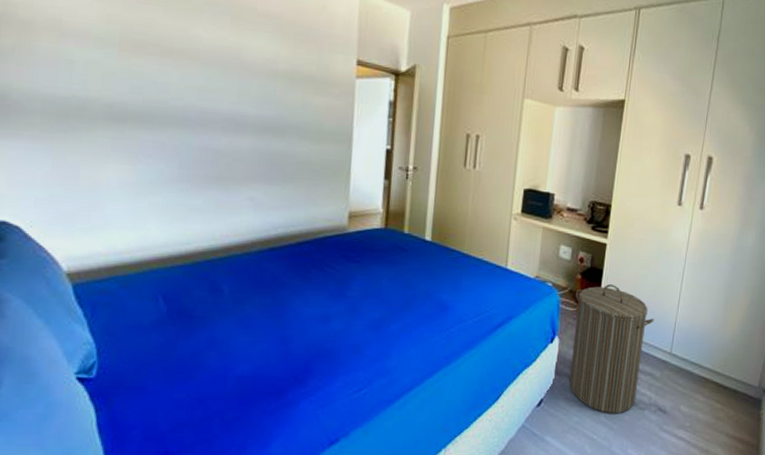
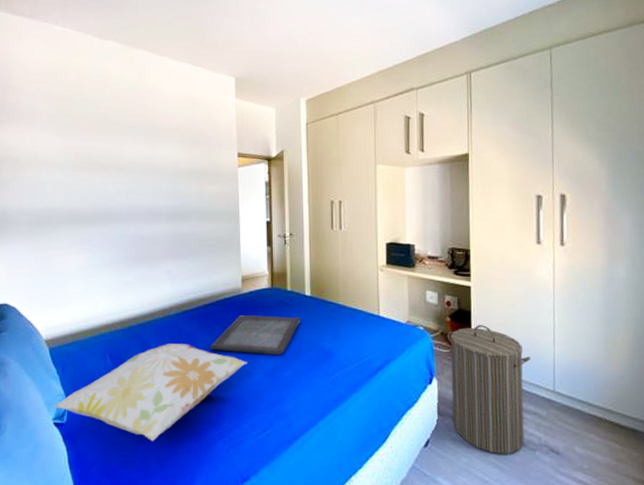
decorative pillow: none [75,286,347,400] -> present [52,344,247,441]
serving tray: none [300,258,417,305] -> present [209,315,301,355]

